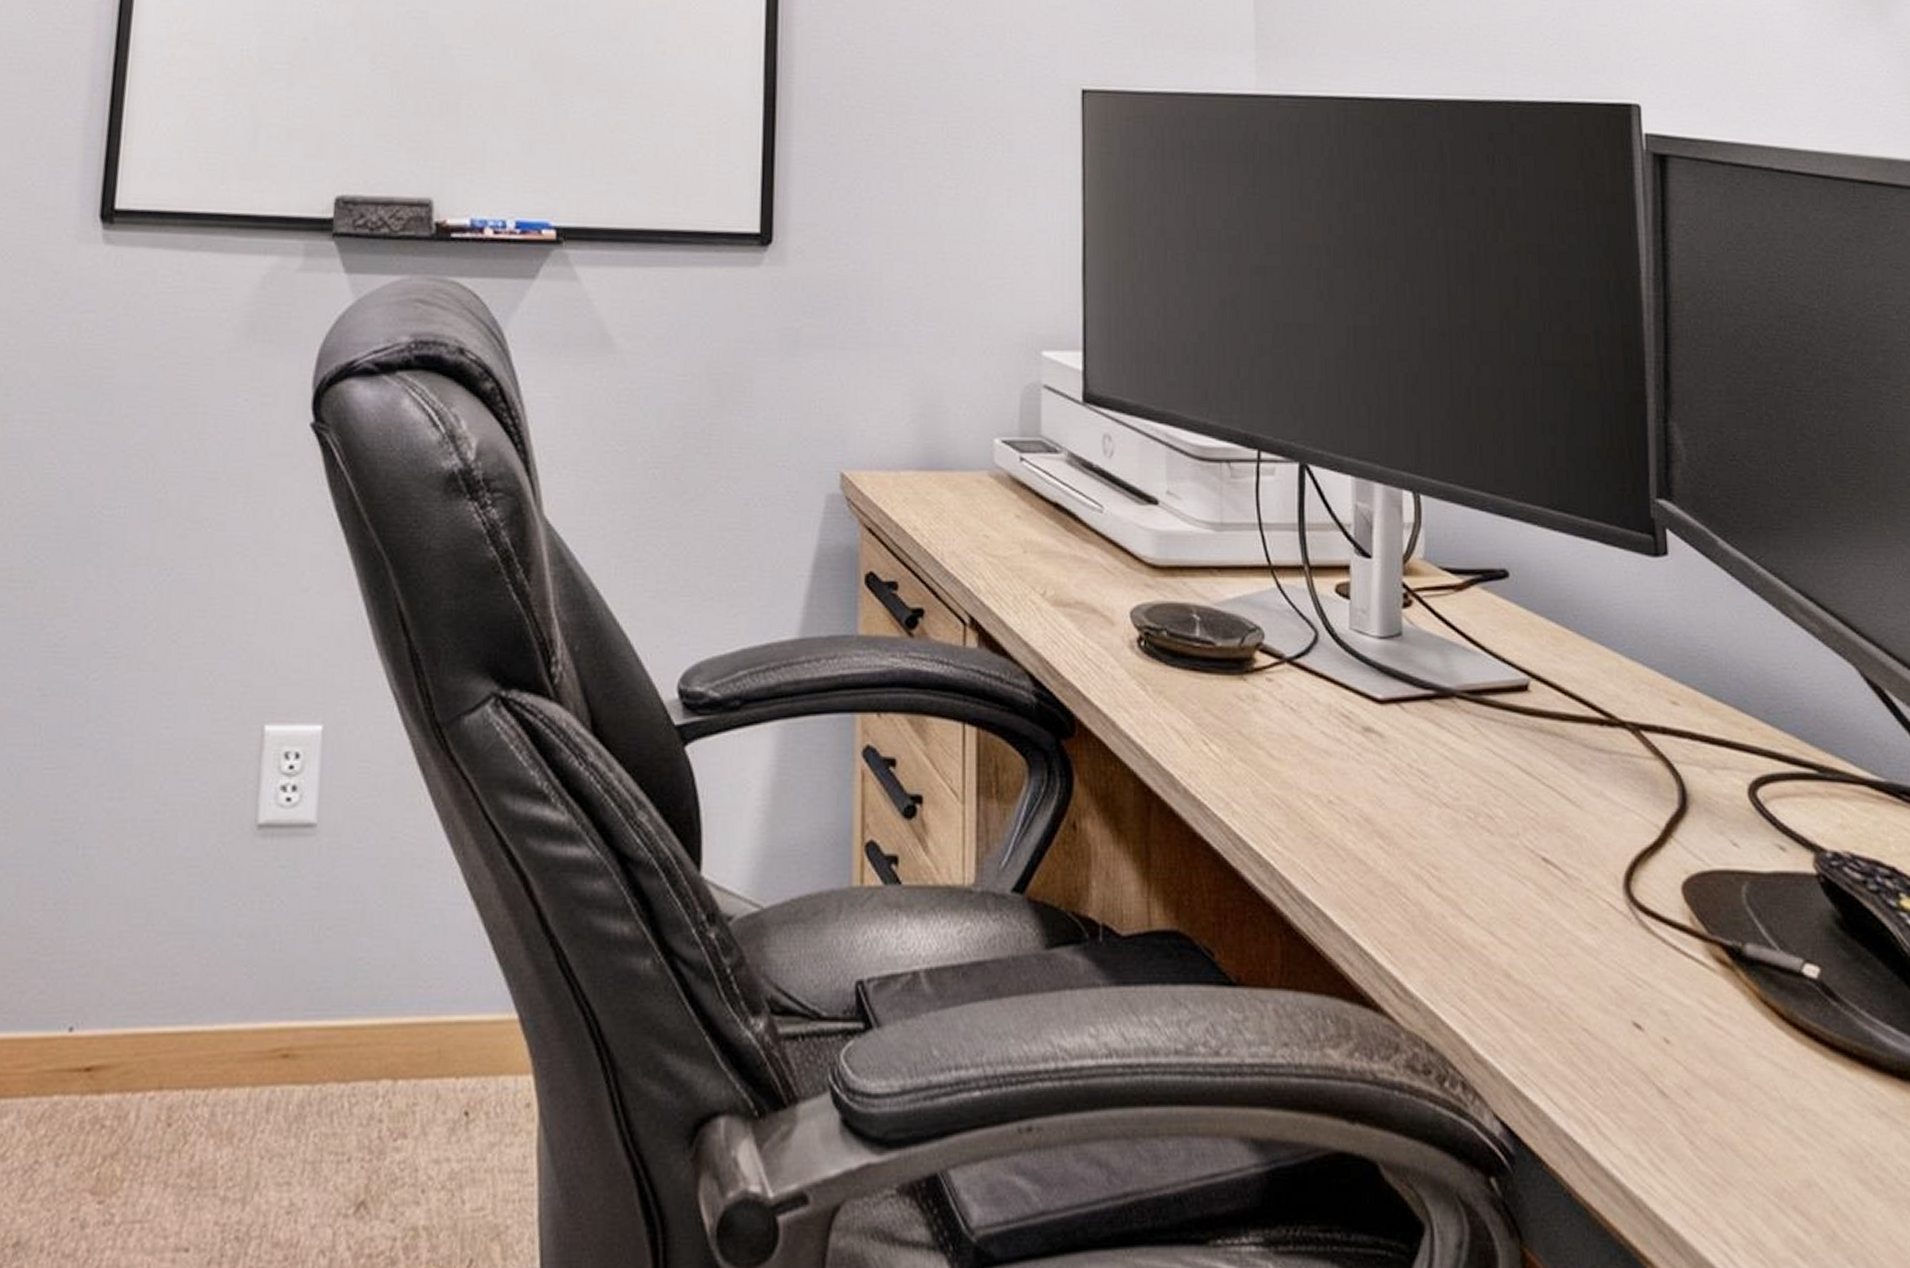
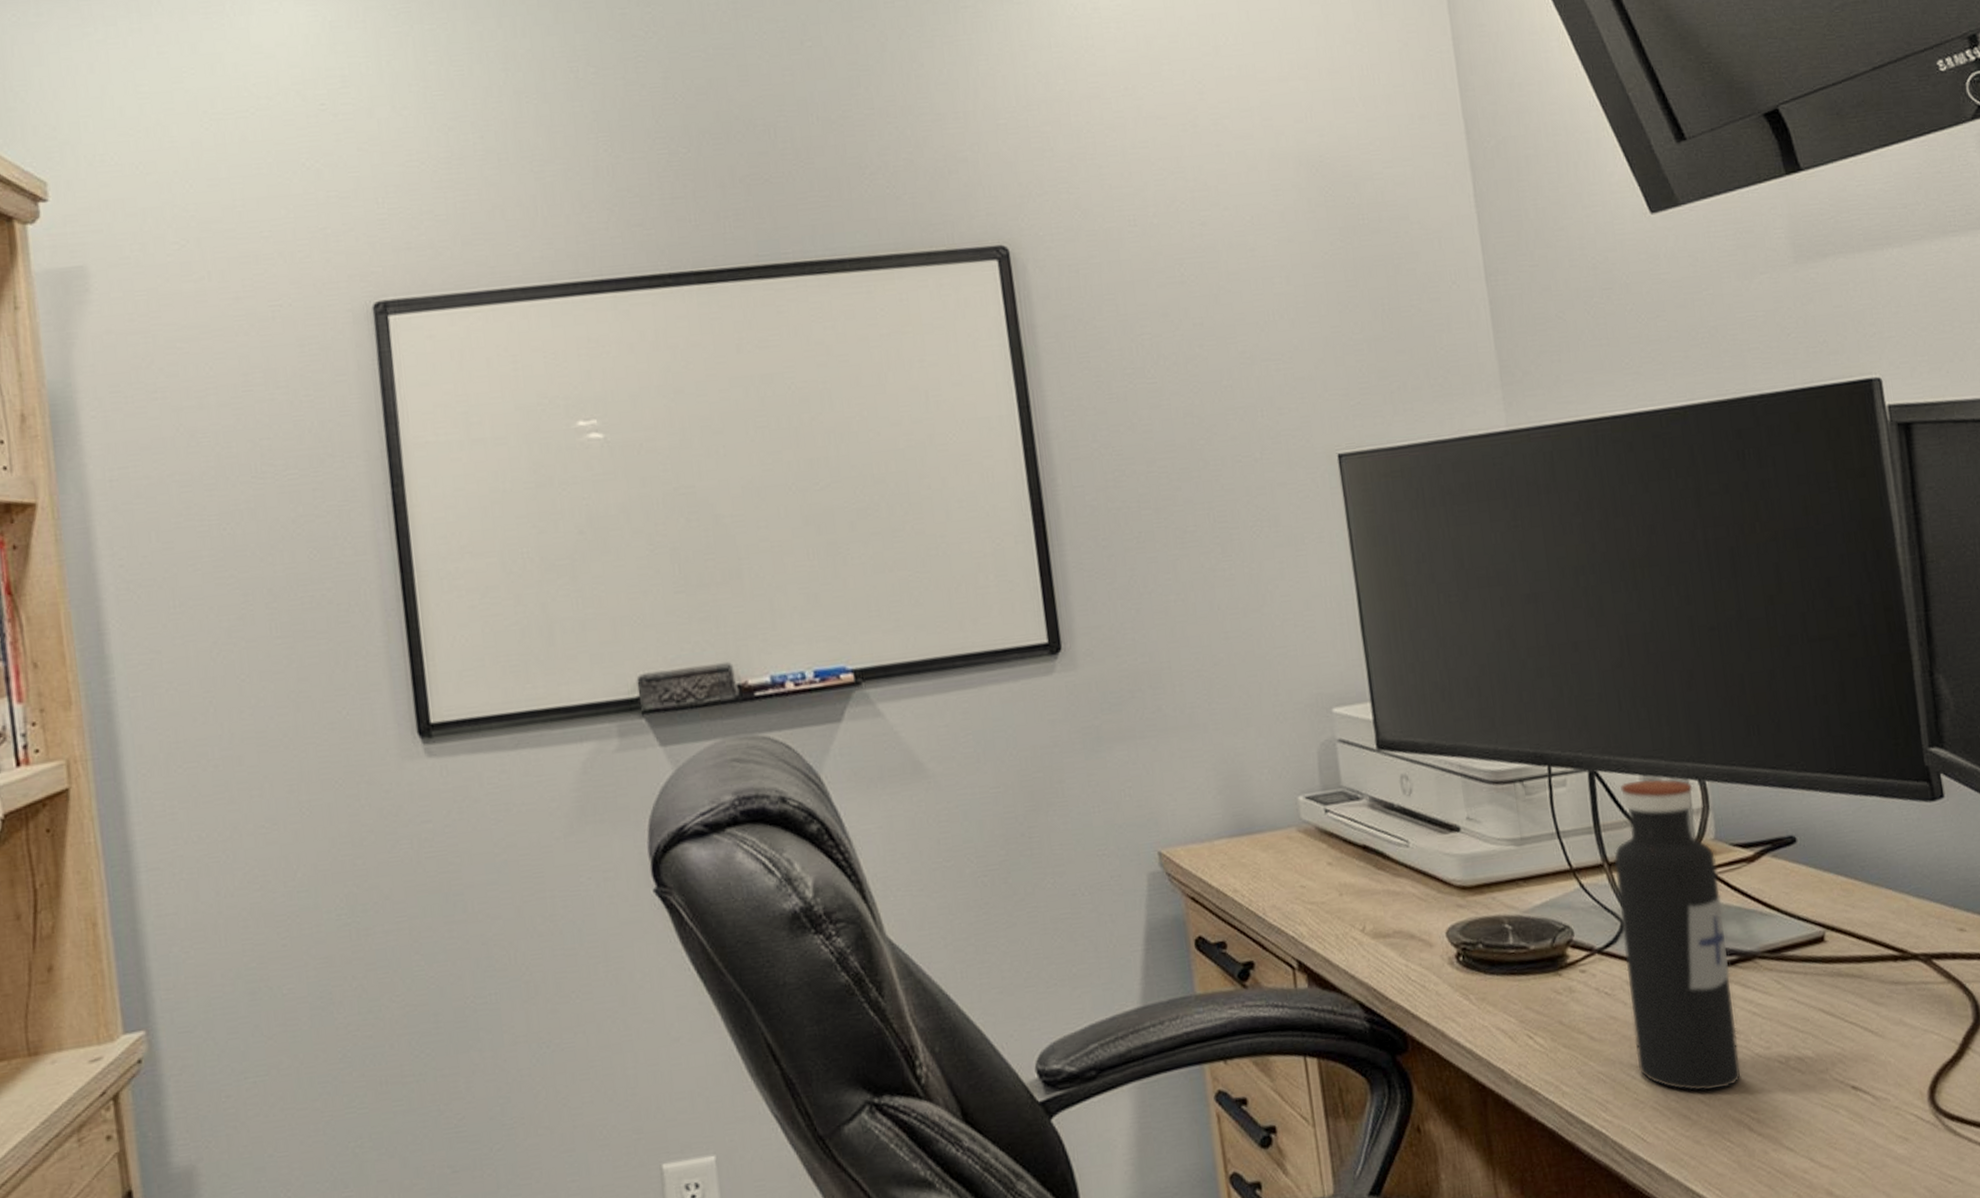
water bottle: none [1315,481,1426,836] -> present [1614,778,1741,1092]

